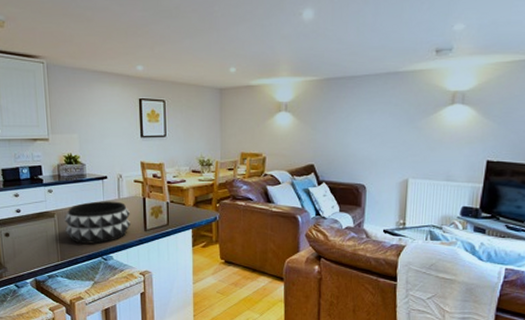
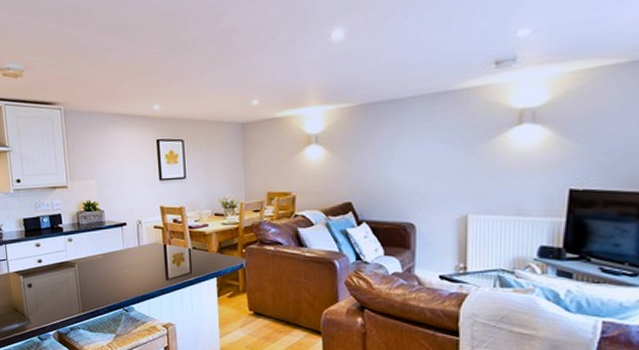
decorative bowl: present [64,201,132,244] -> none [85,249,153,294]

